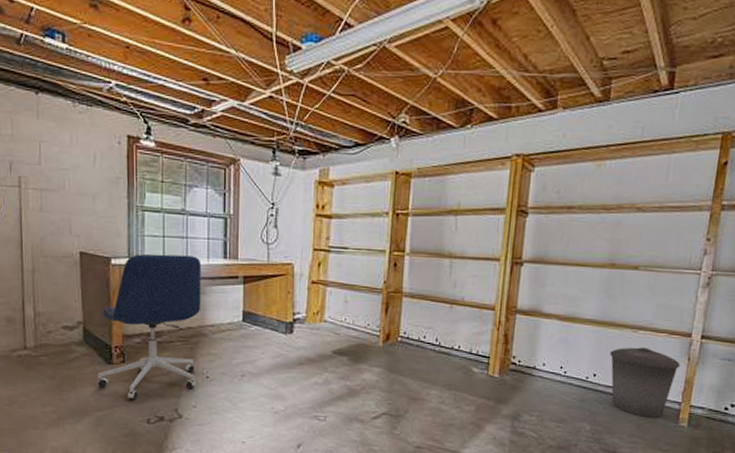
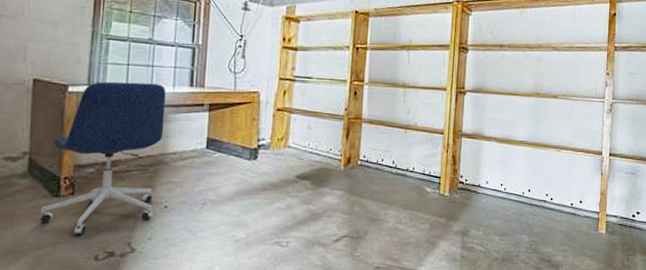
trash can: present [610,347,681,418] -> none [540,164,596,227]

